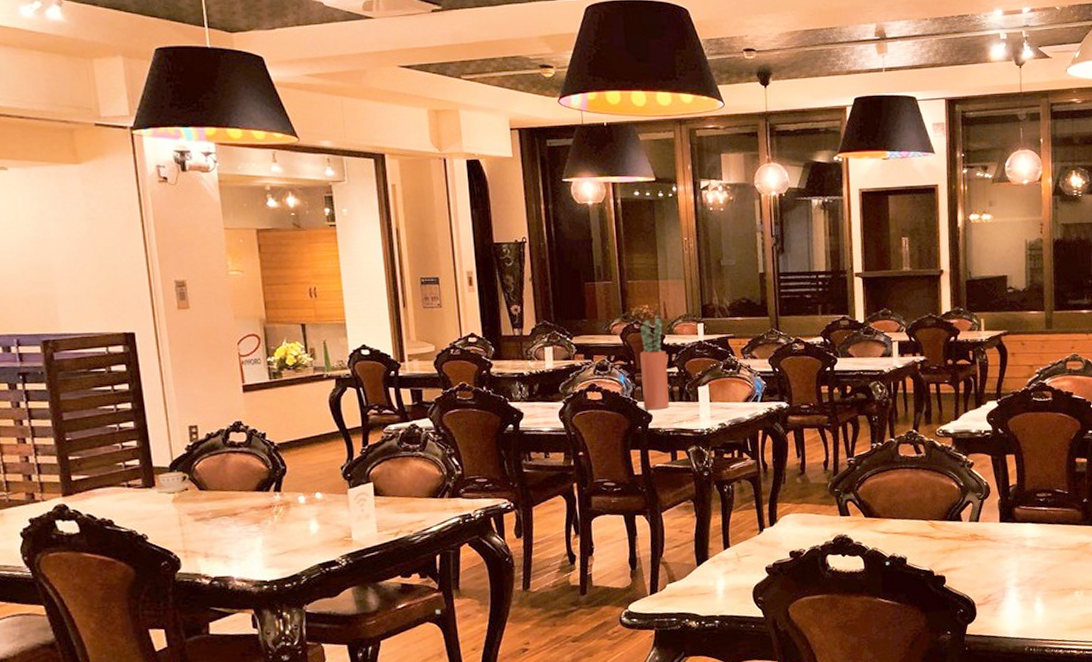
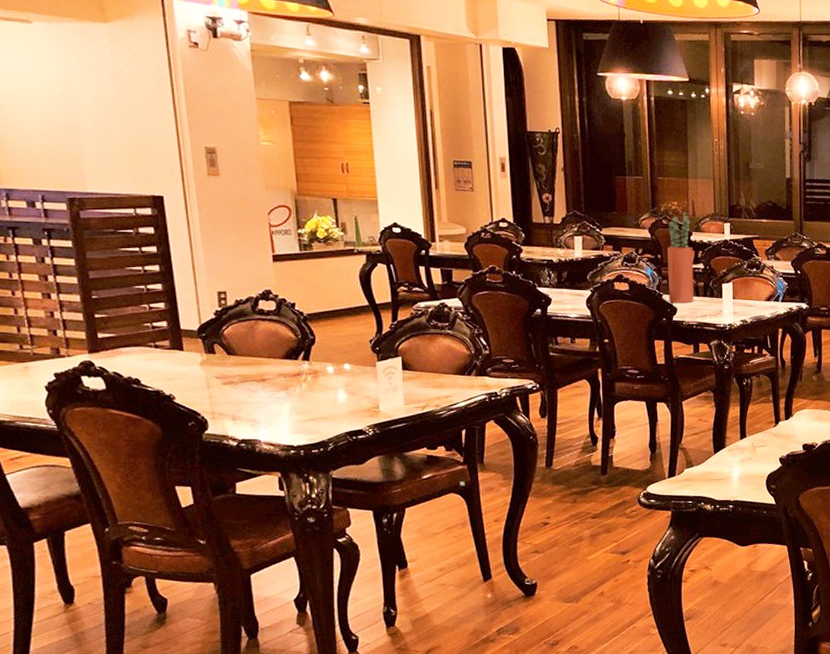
teacup: present [152,472,193,494] -> none [179,336,221,357]

